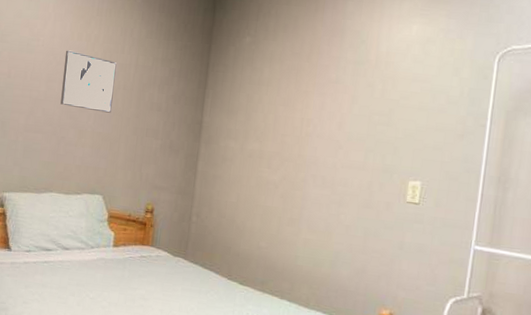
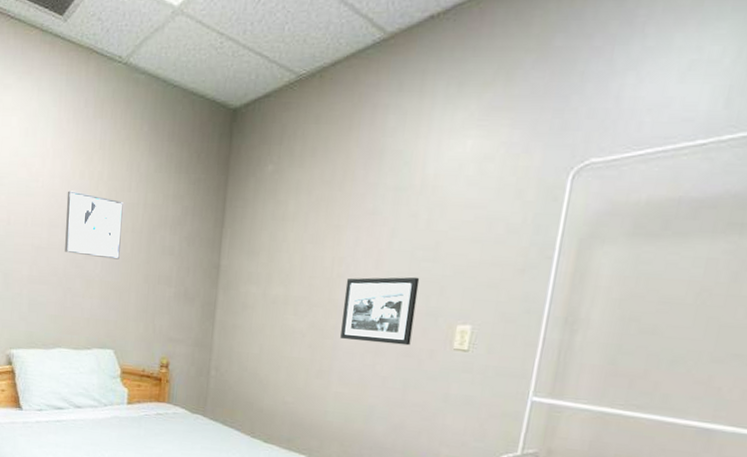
picture frame: none [309,137,377,198] -> present [340,277,420,346]

